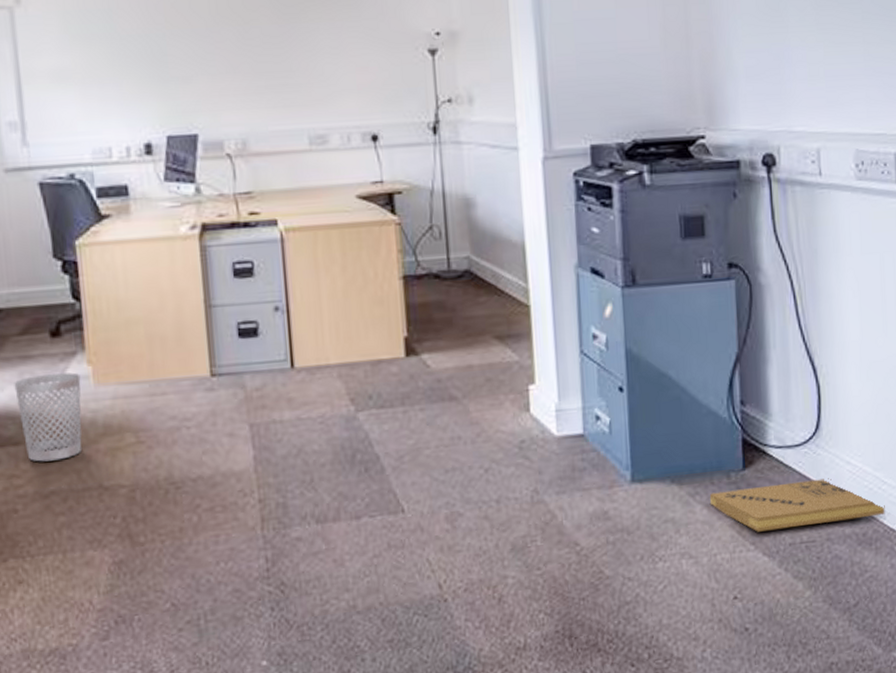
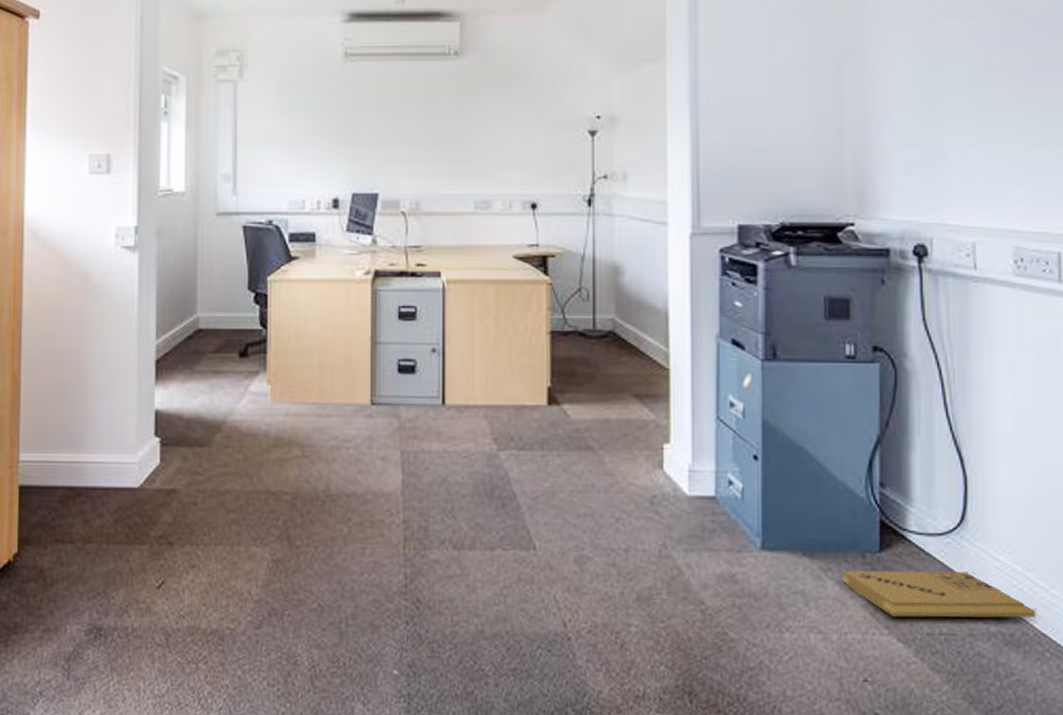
wastebasket: present [14,372,82,462] -> none [205,389,260,464]

